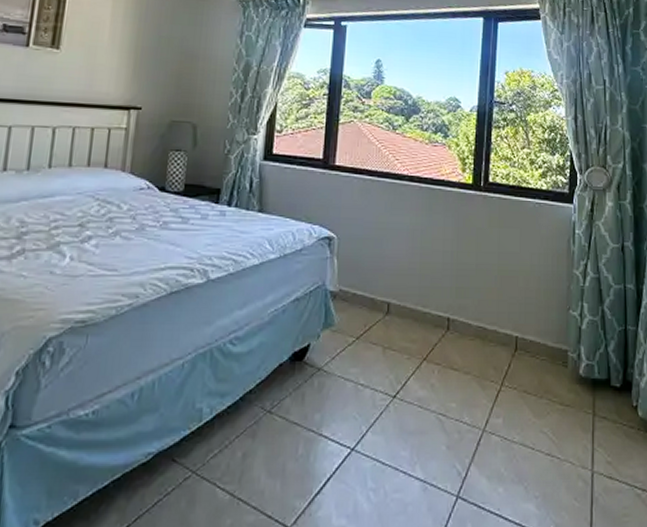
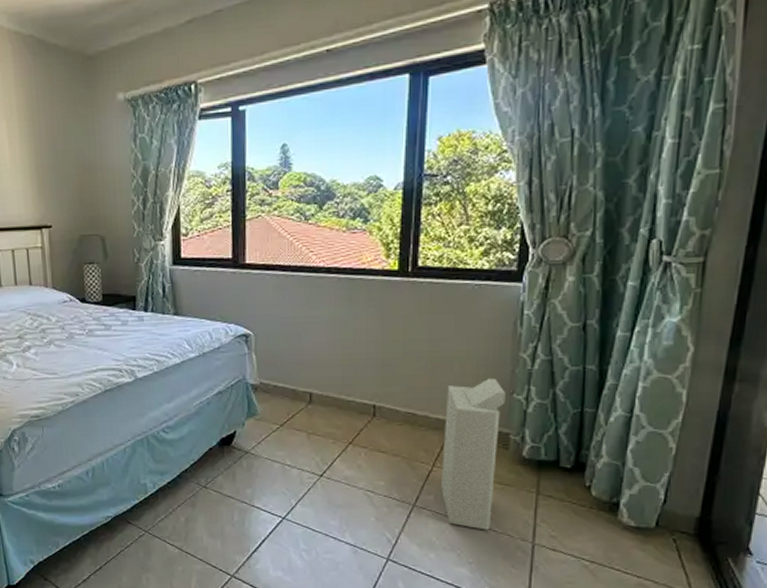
air purifier: none [508,293,563,458] -> present [440,377,506,530]

